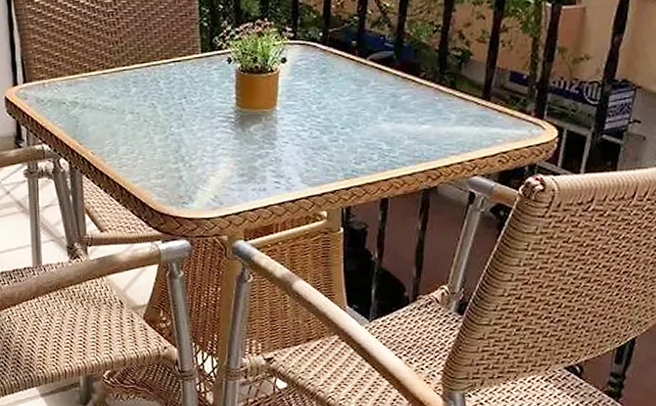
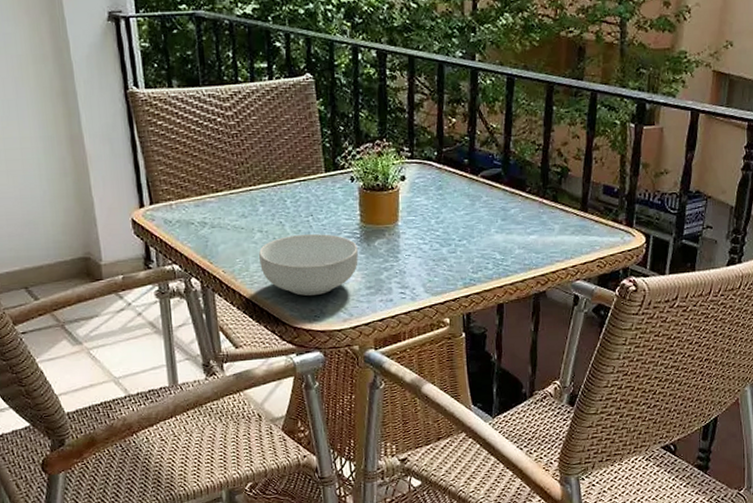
cereal bowl: none [129,117,232,181] -> present [259,234,358,296]

